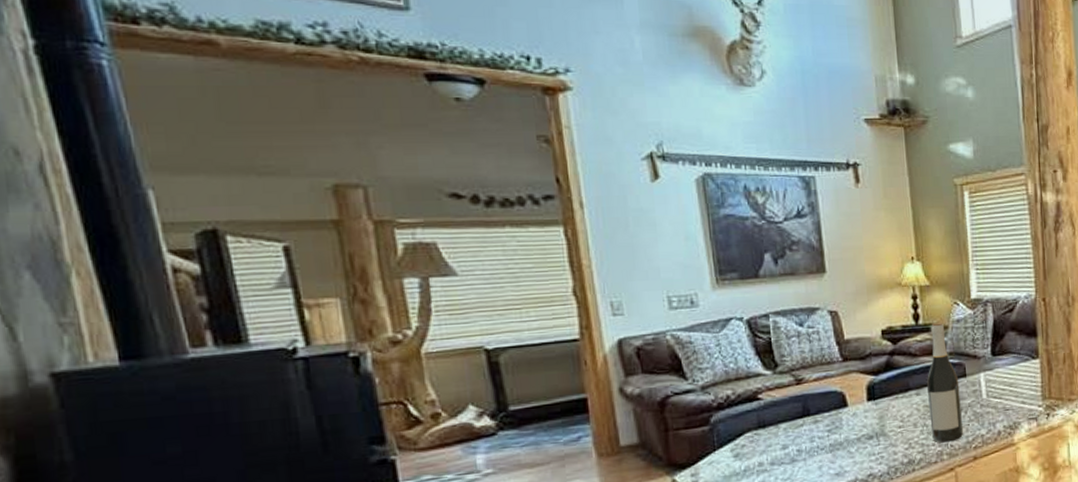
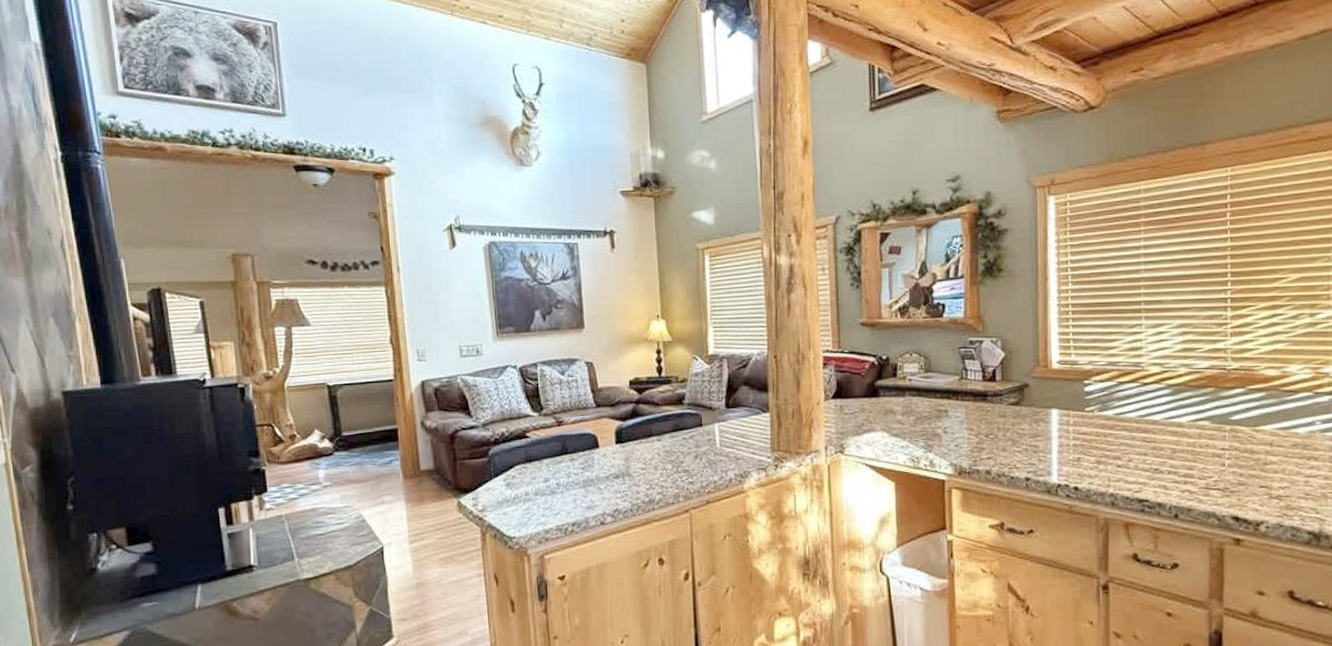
wine bottle: present [926,323,964,443] -> none [666,376,699,486]

